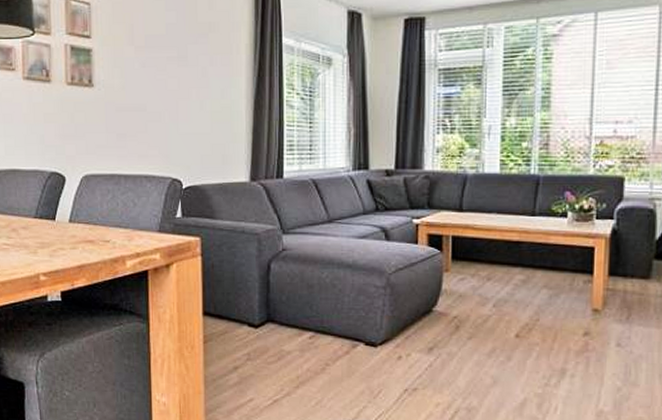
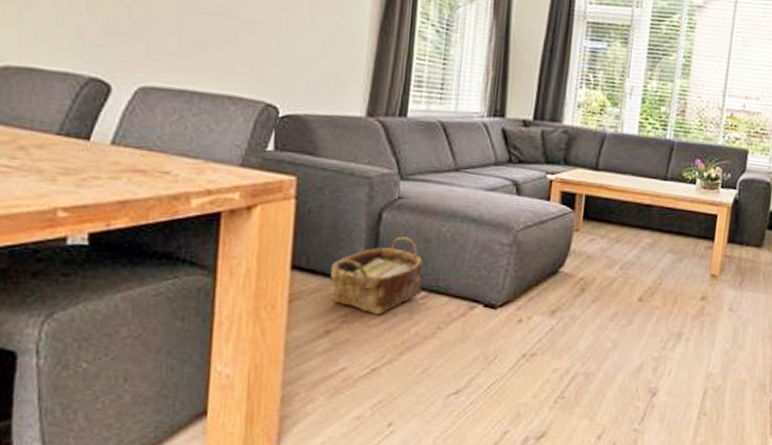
woven basket: none [234,284,309,353] -> present [331,236,423,315]

